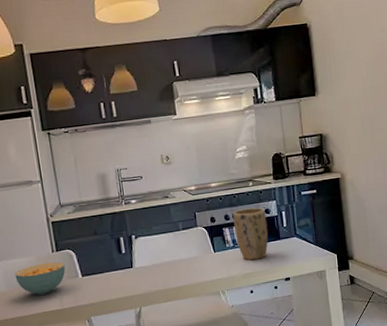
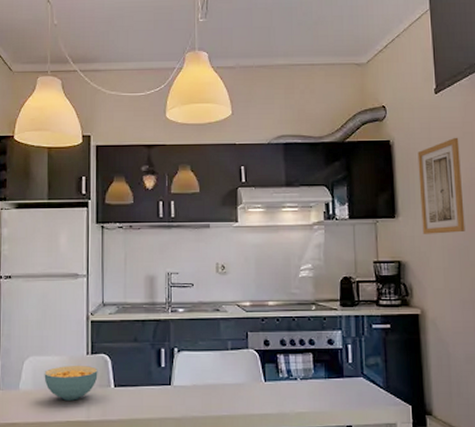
plant pot: present [233,207,269,261] -> none [290,335,330,398]
wall art: none [332,15,375,108] -> present [417,137,465,234]

